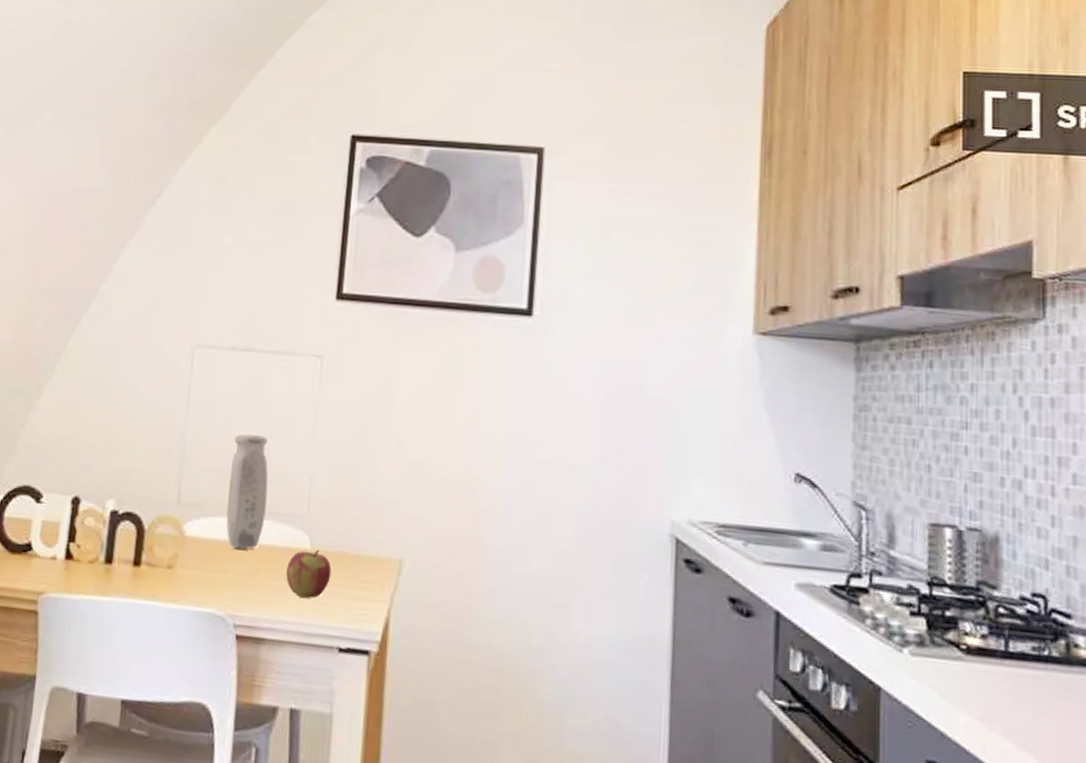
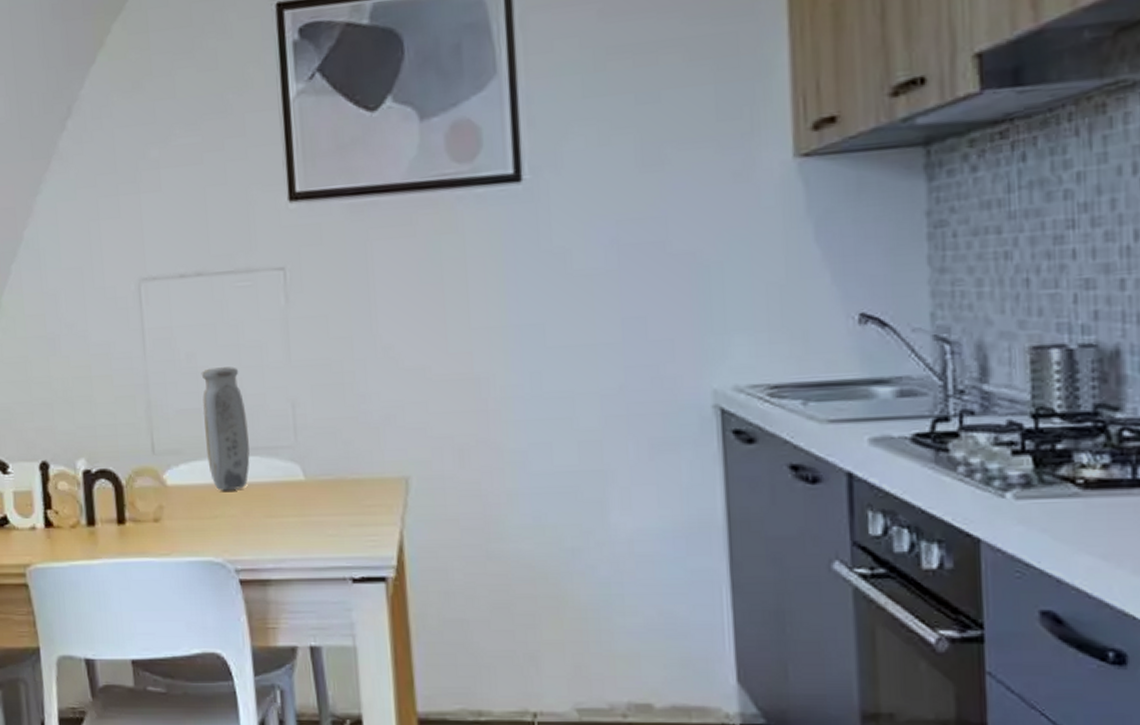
apple: present [286,549,332,598] -> none [282,479,332,532]

